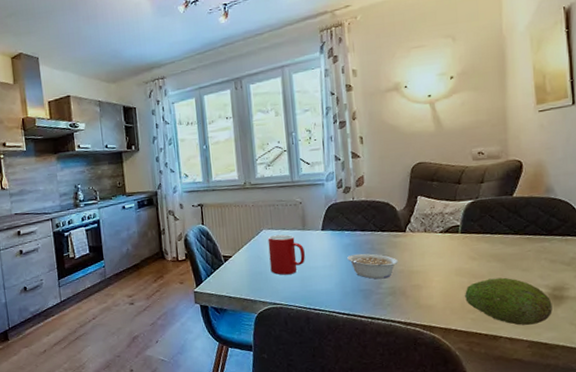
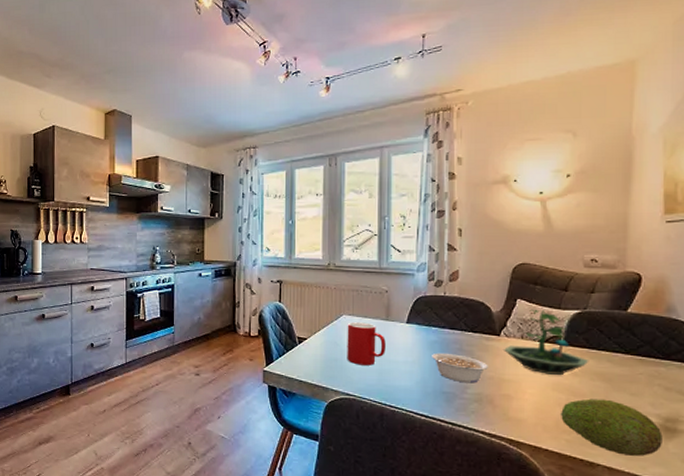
terrarium: none [409,203,485,262] -> present [503,309,589,375]

